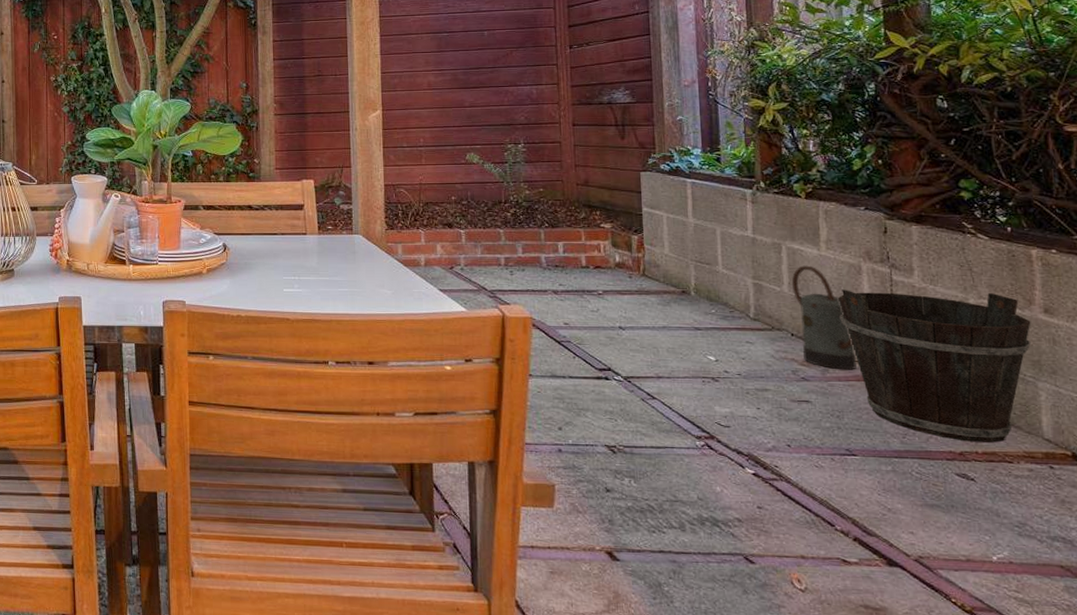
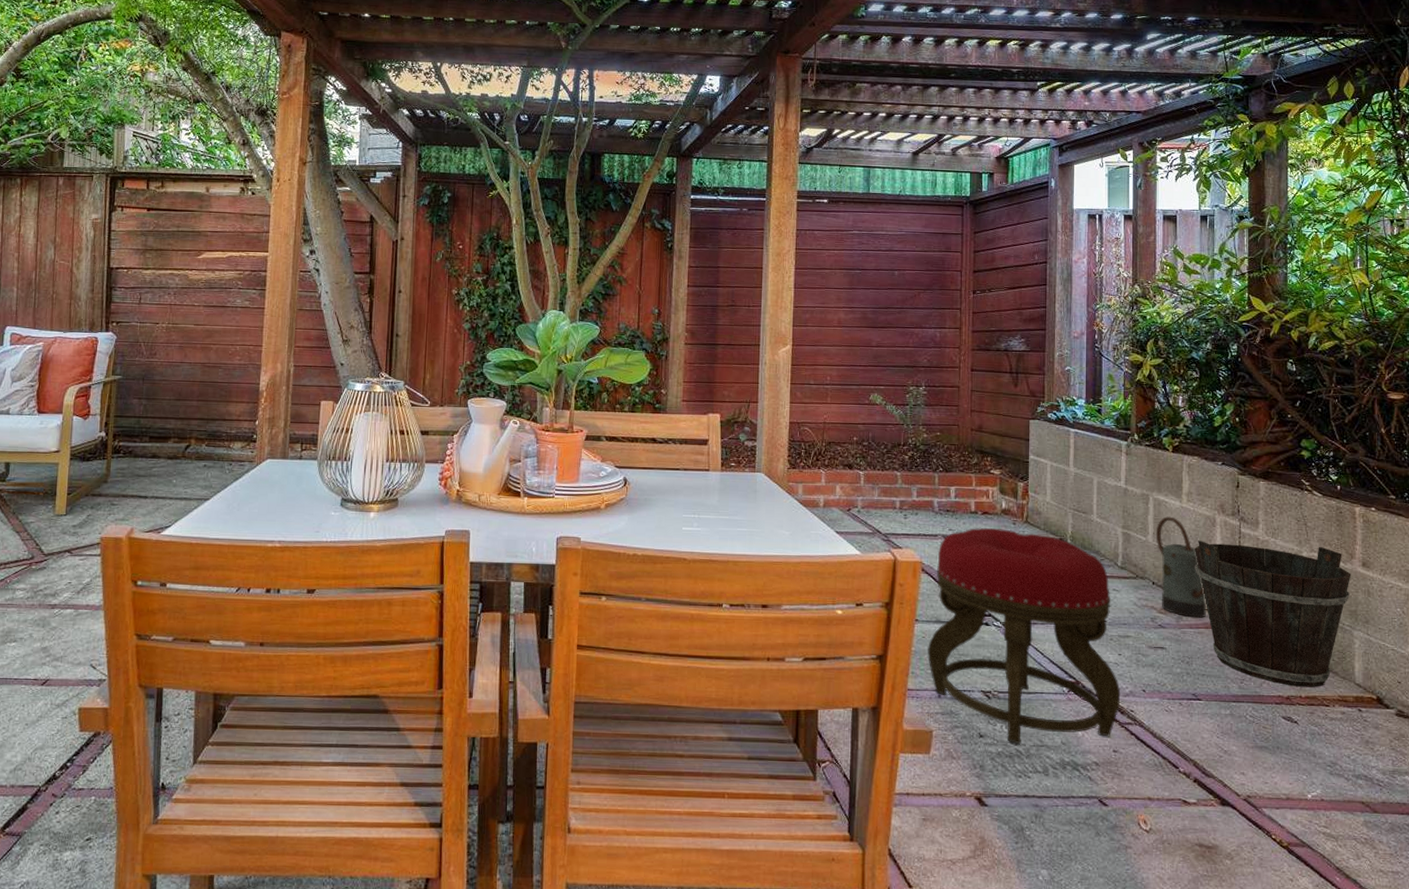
stool: none [544,282,762,500] -> present [928,528,1121,745]

